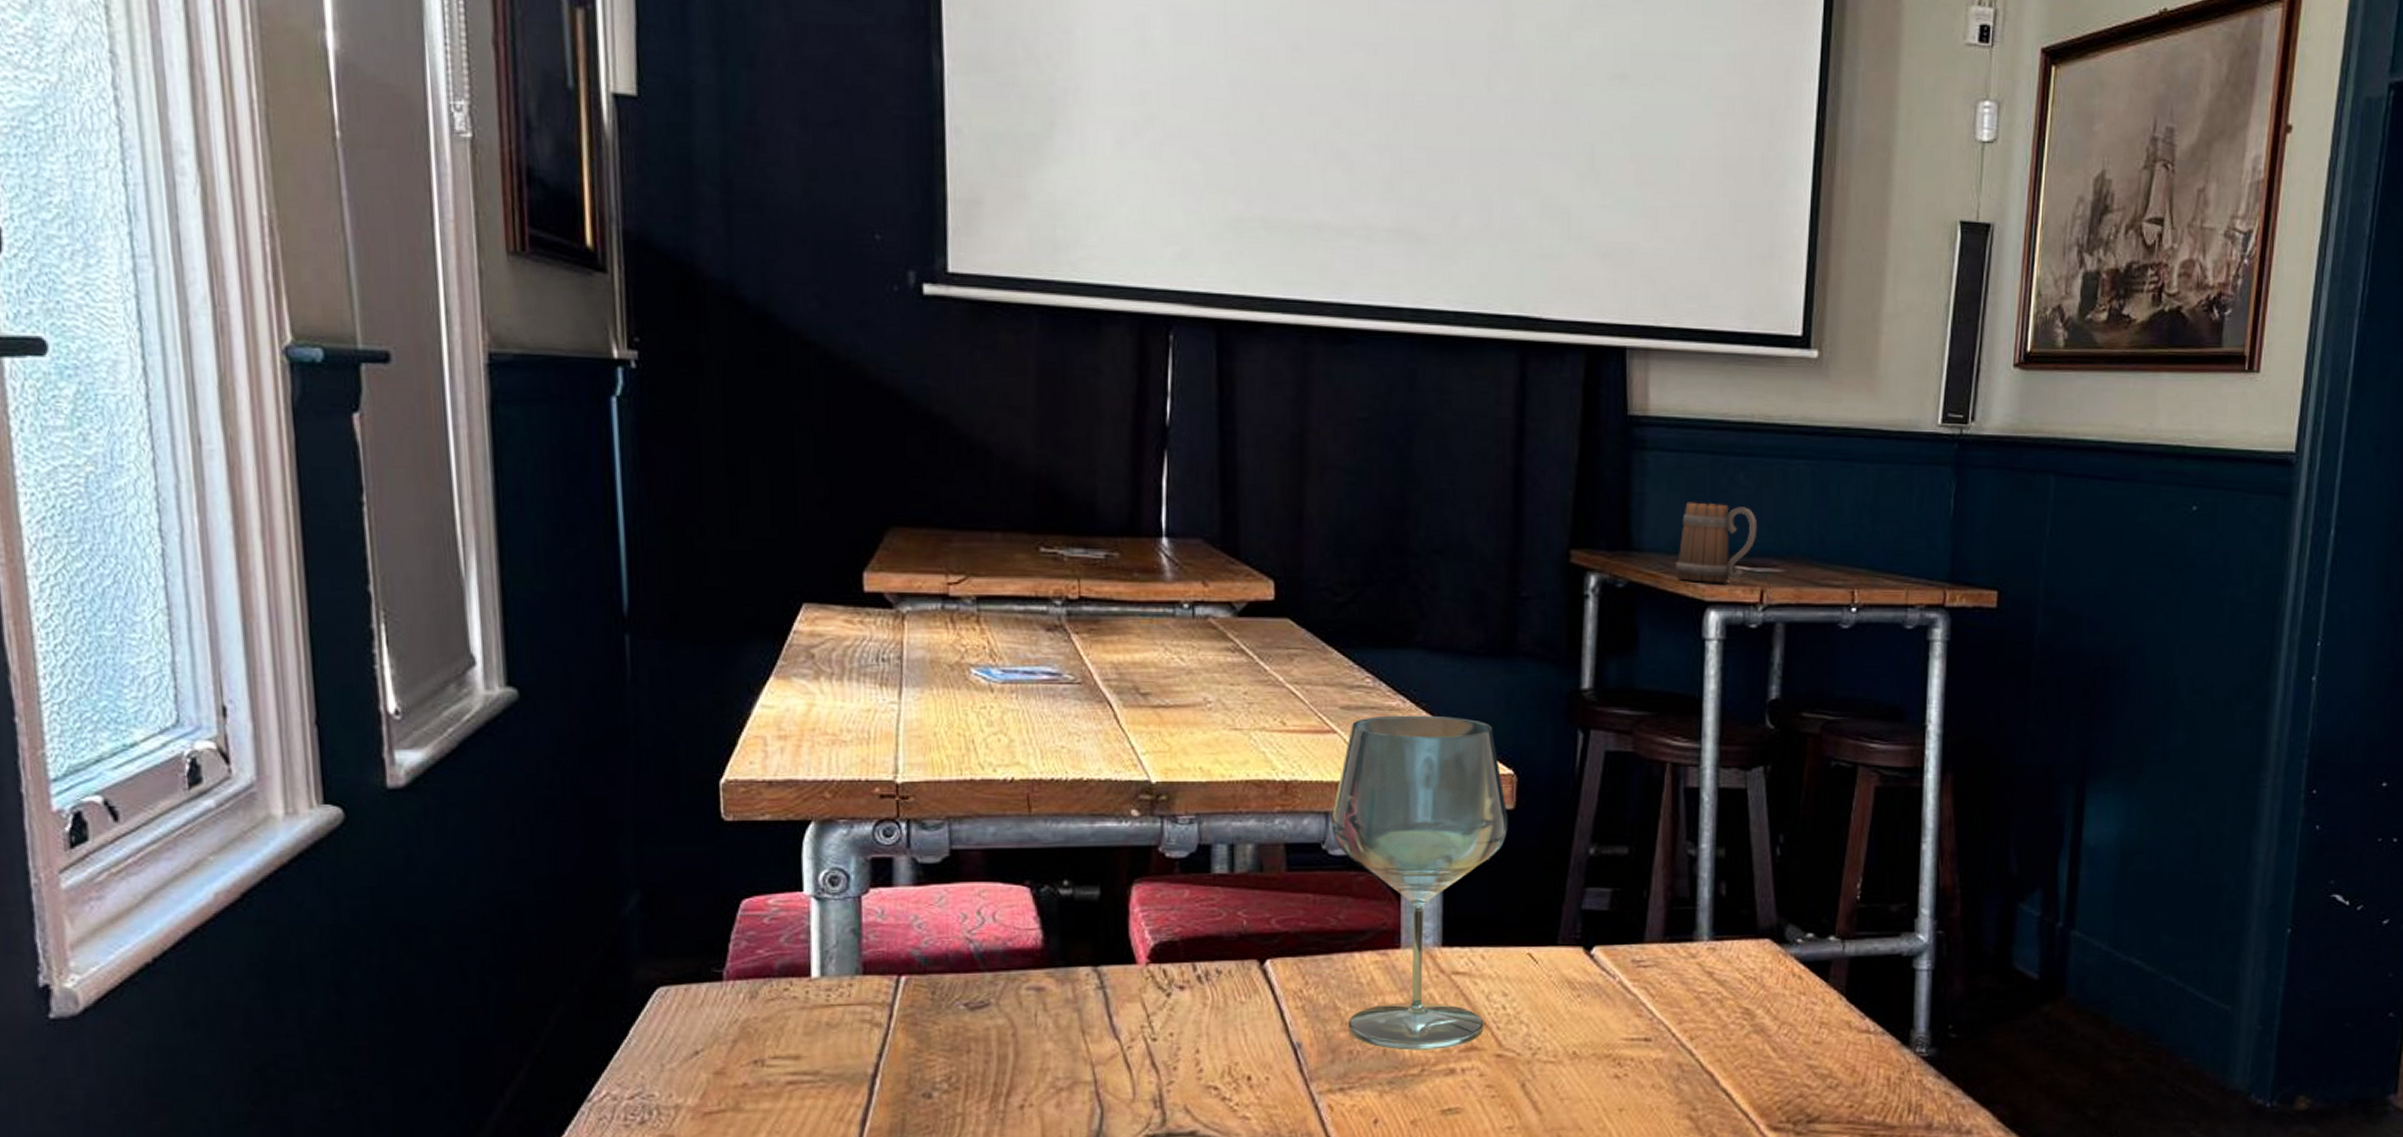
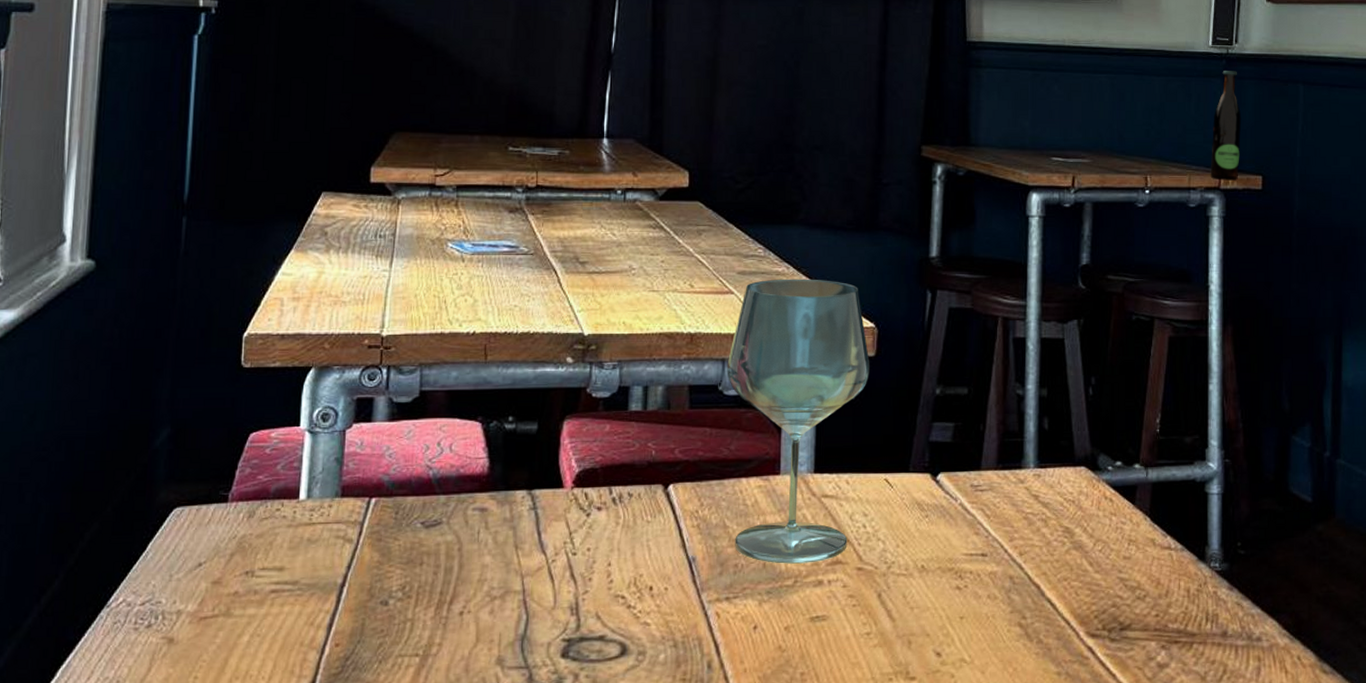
beer mug: present [1674,502,1758,584] -> none [1004,107,1069,172]
bottle: none [1933,457,1976,597] -> present [1210,71,1242,181]

